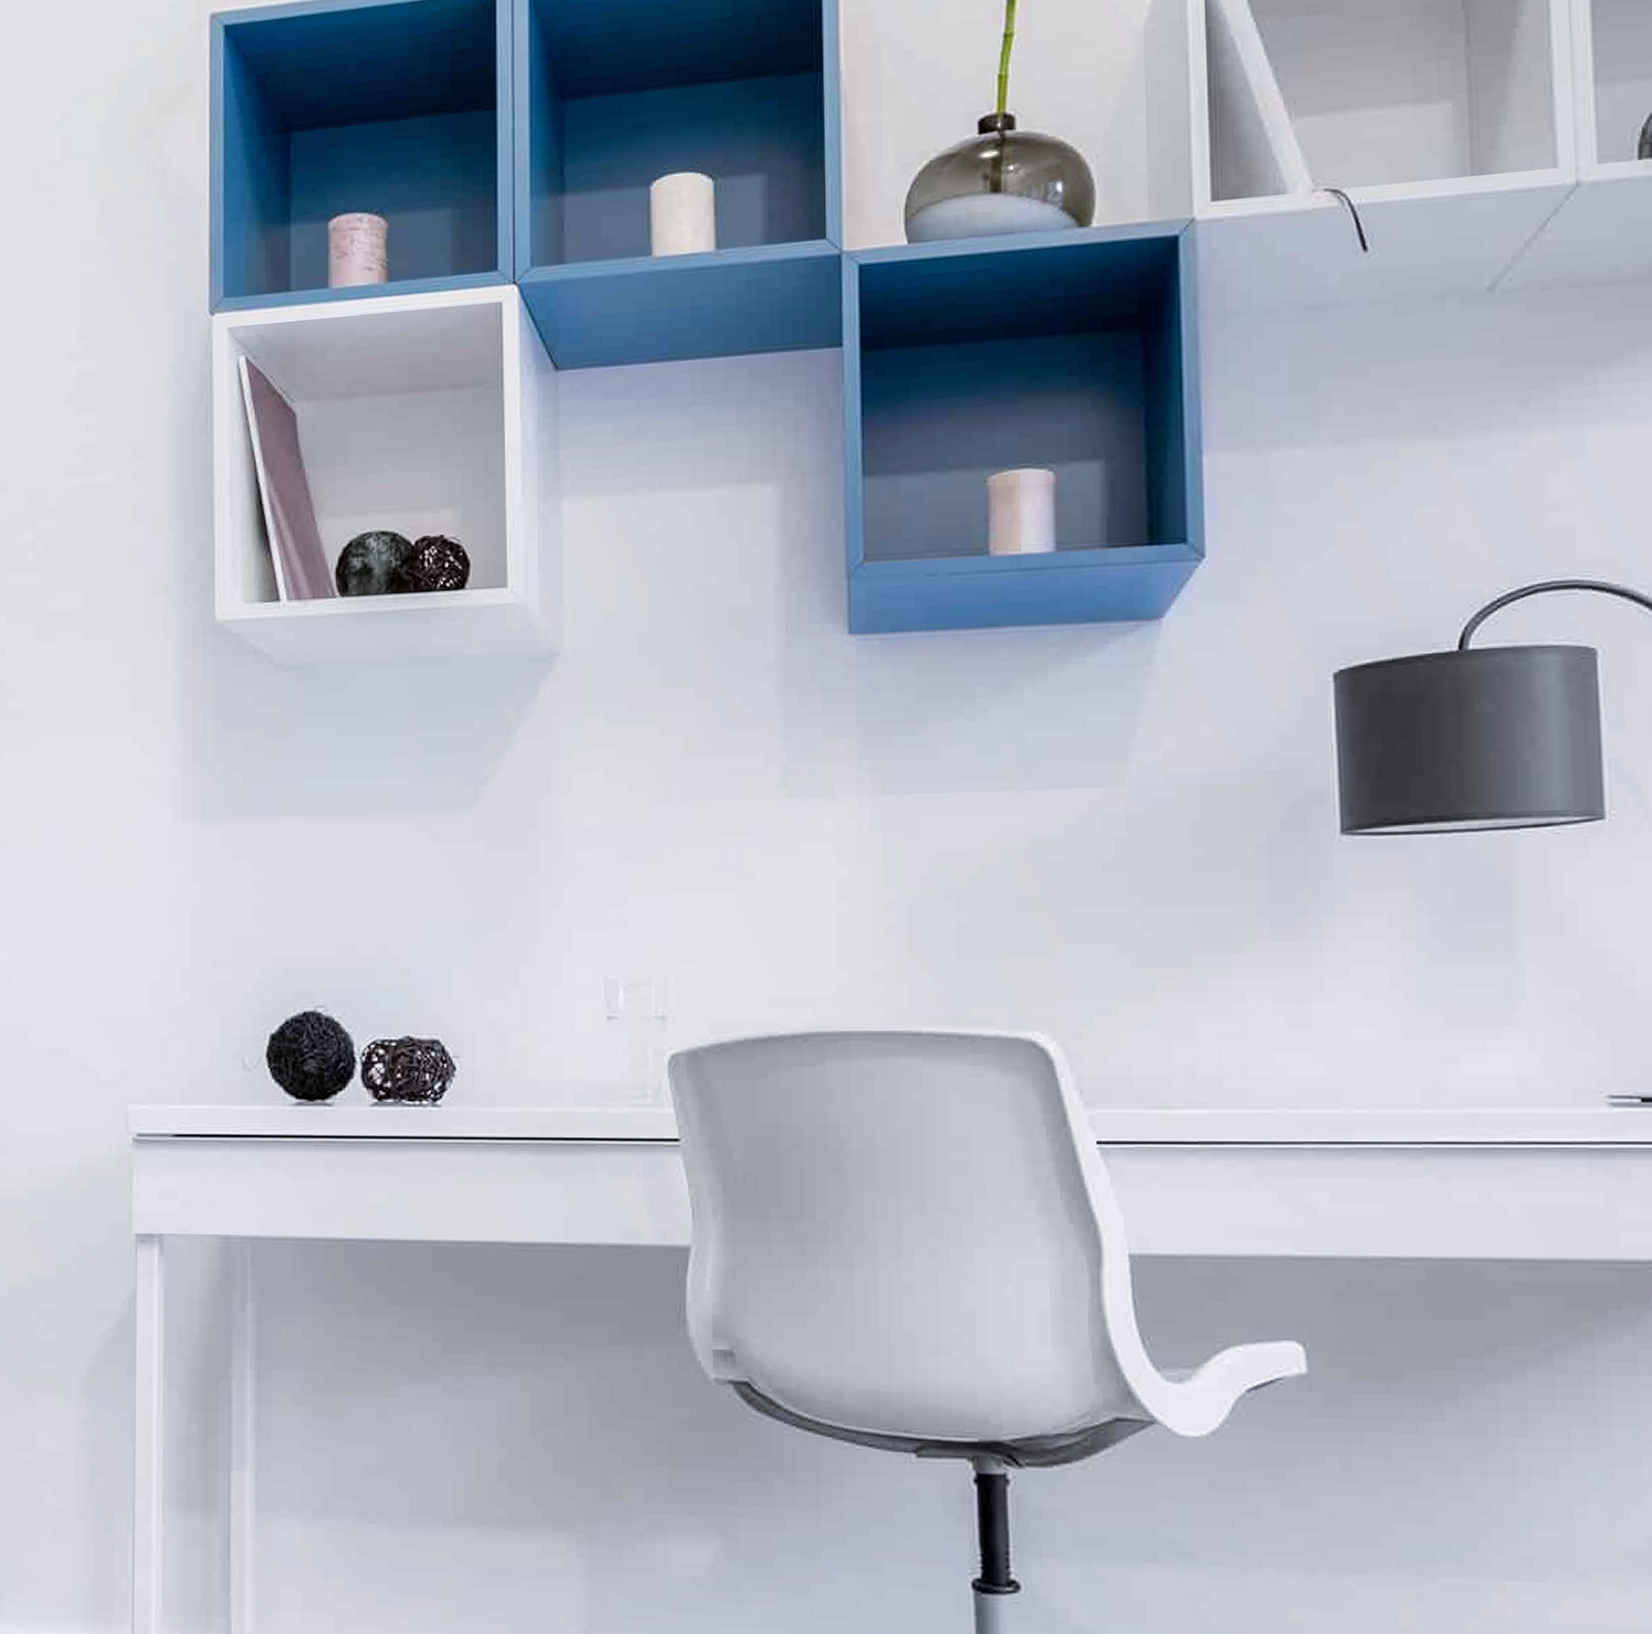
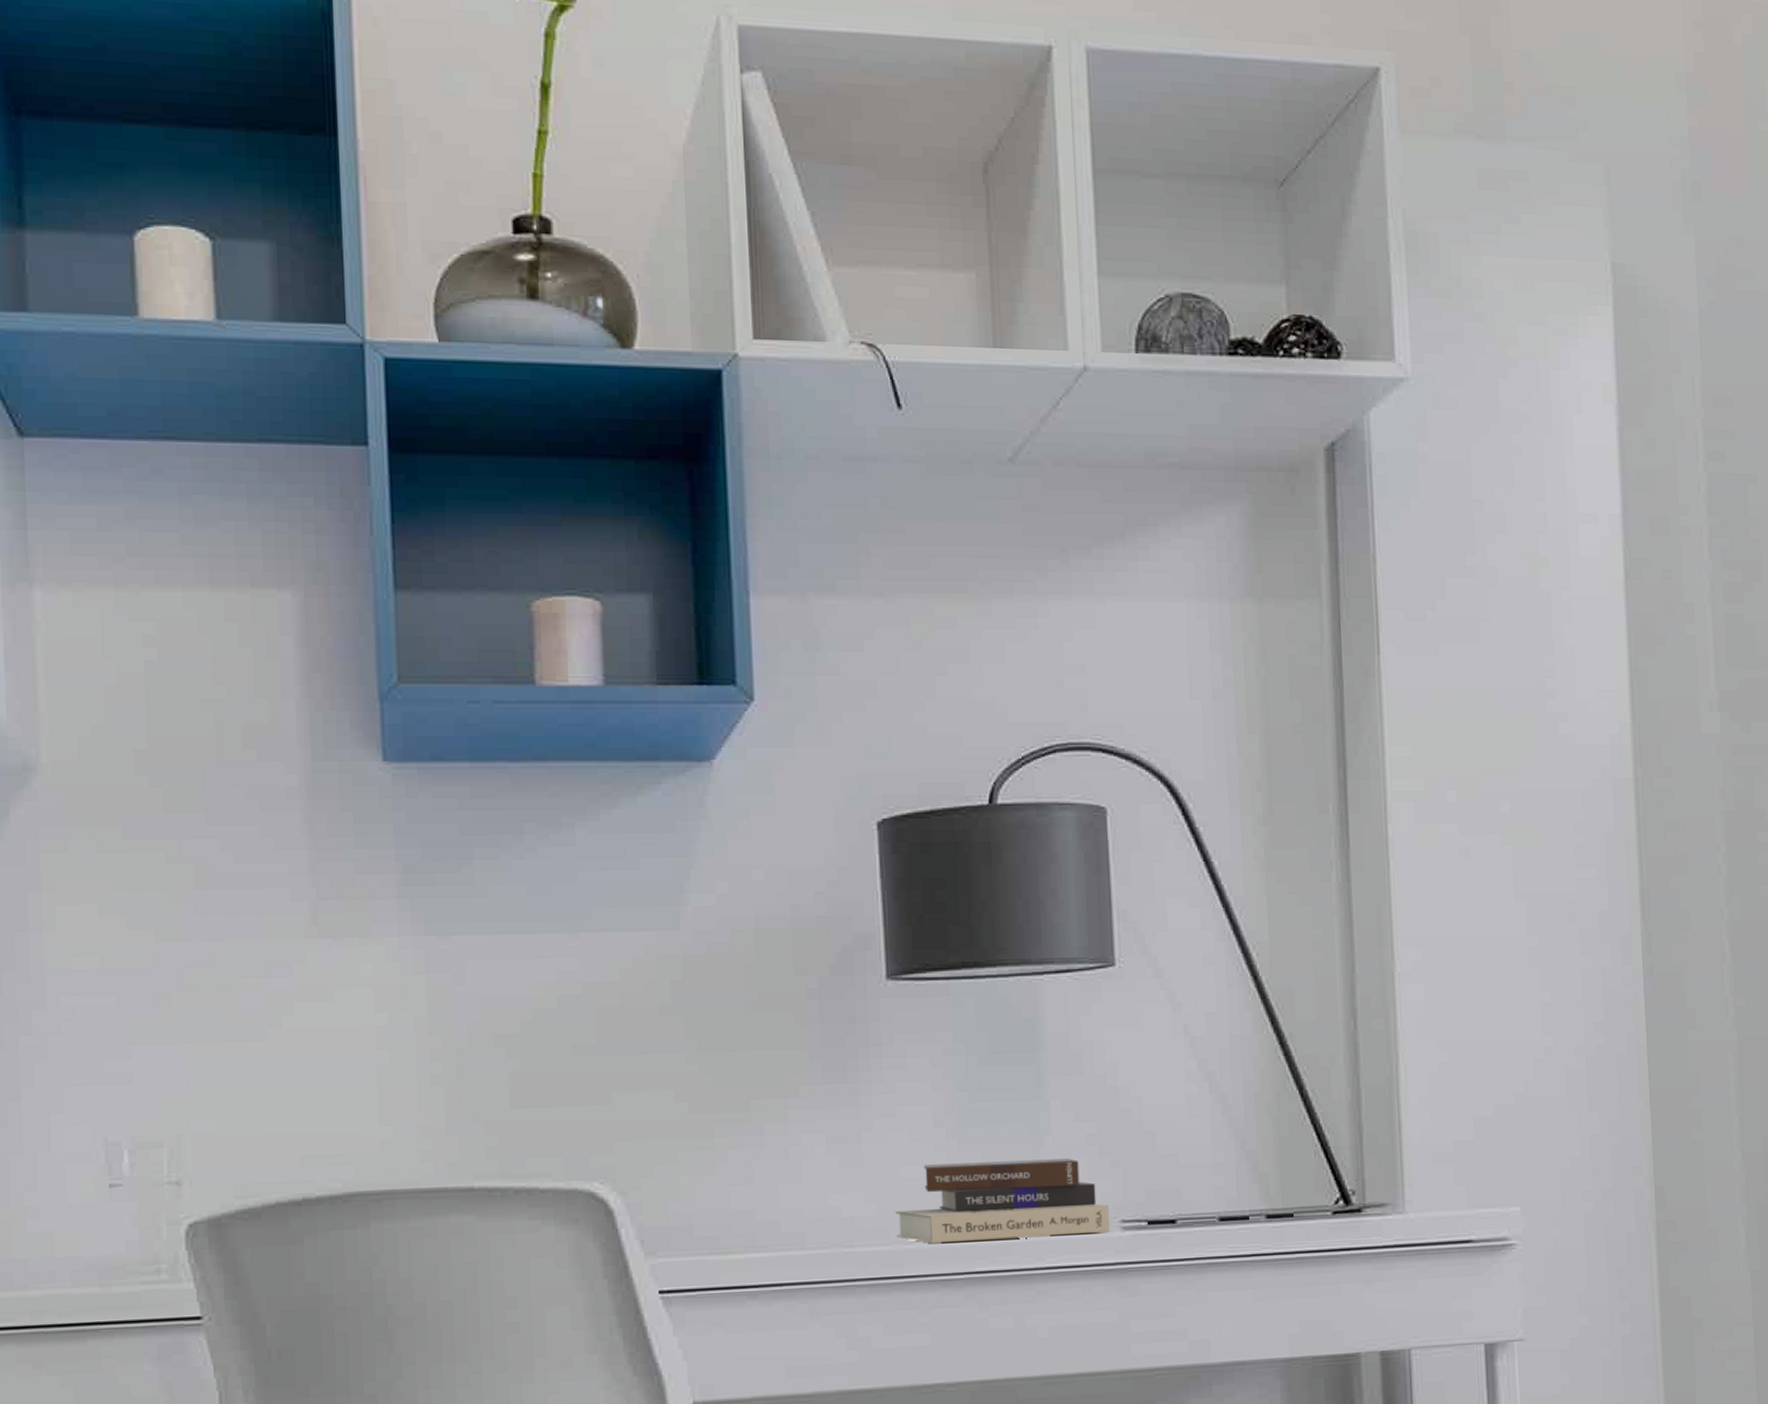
books: none [1346,1026,1596,1110] -> present [895,1158,1111,1244]

